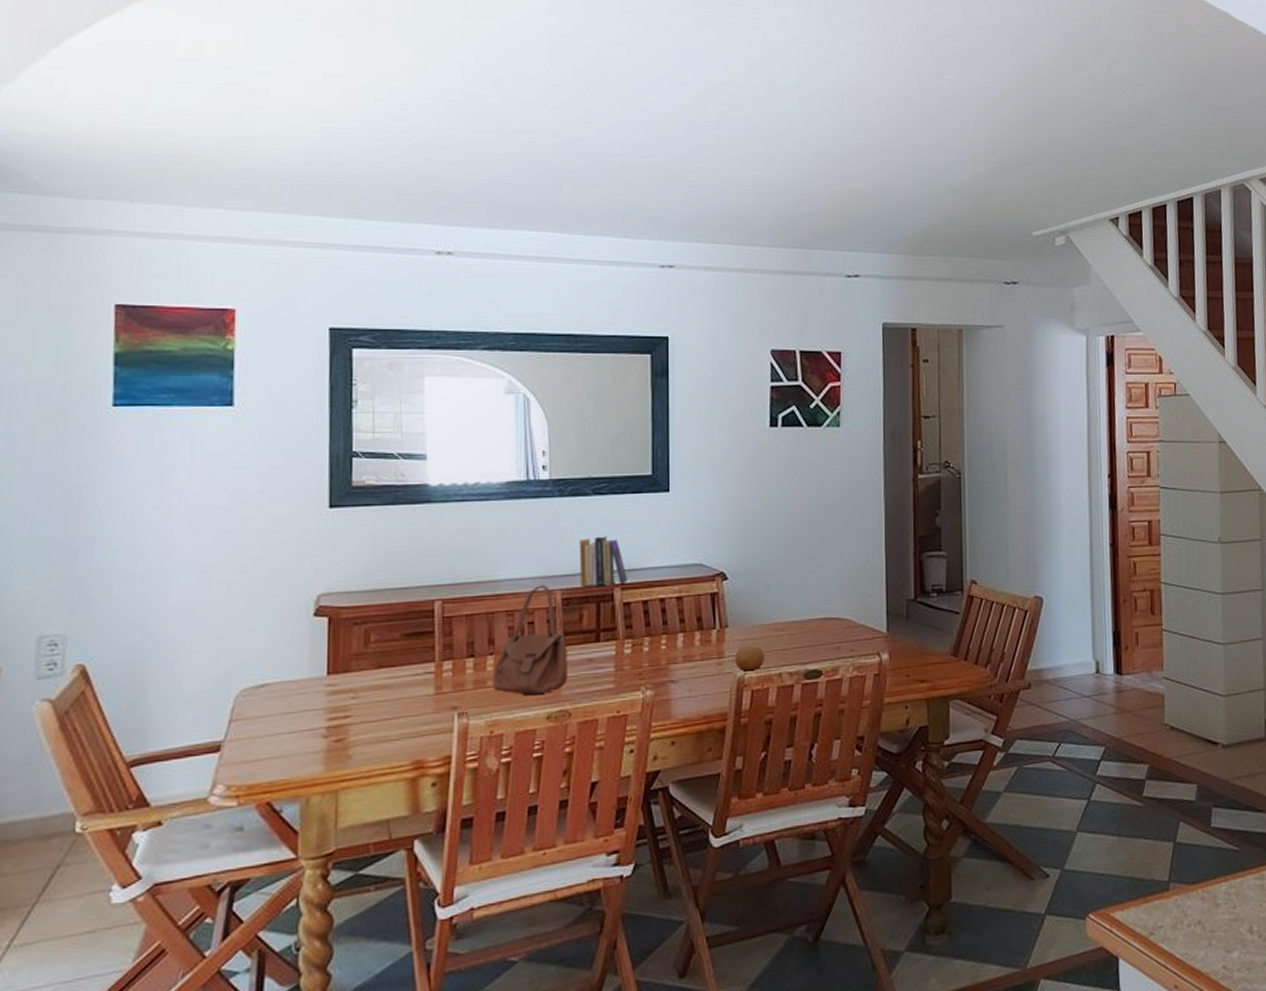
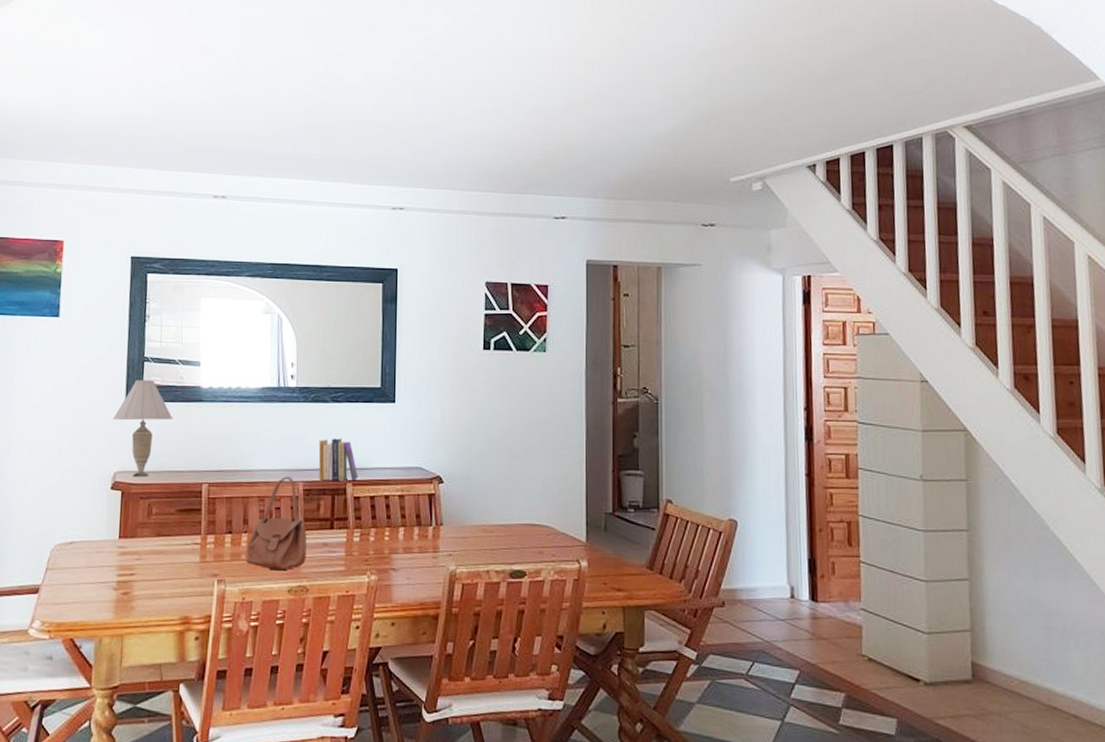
table lamp: none [312,479,393,600] -> present [112,379,173,478]
fruit: present [734,644,765,671] -> none [447,542,475,566]

